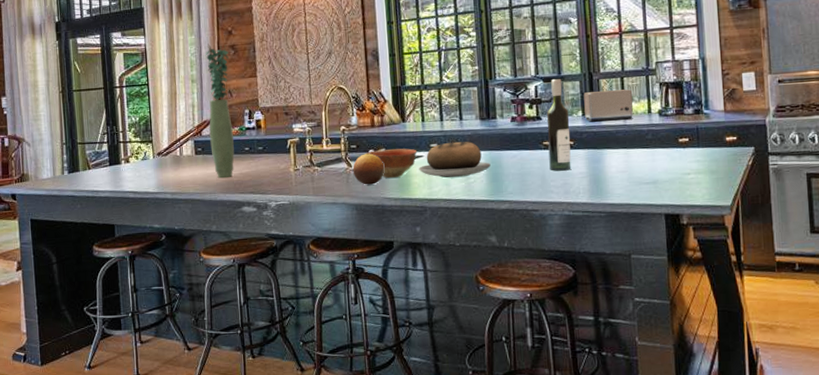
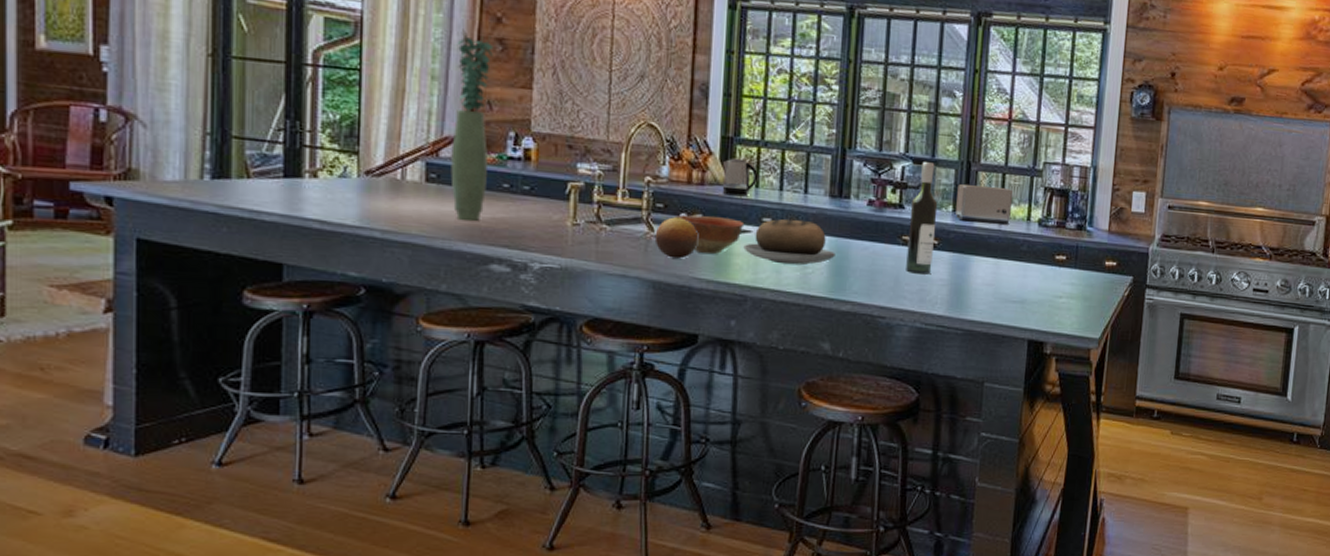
kettle: none [395,101,423,131] -> present [722,158,758,197]

